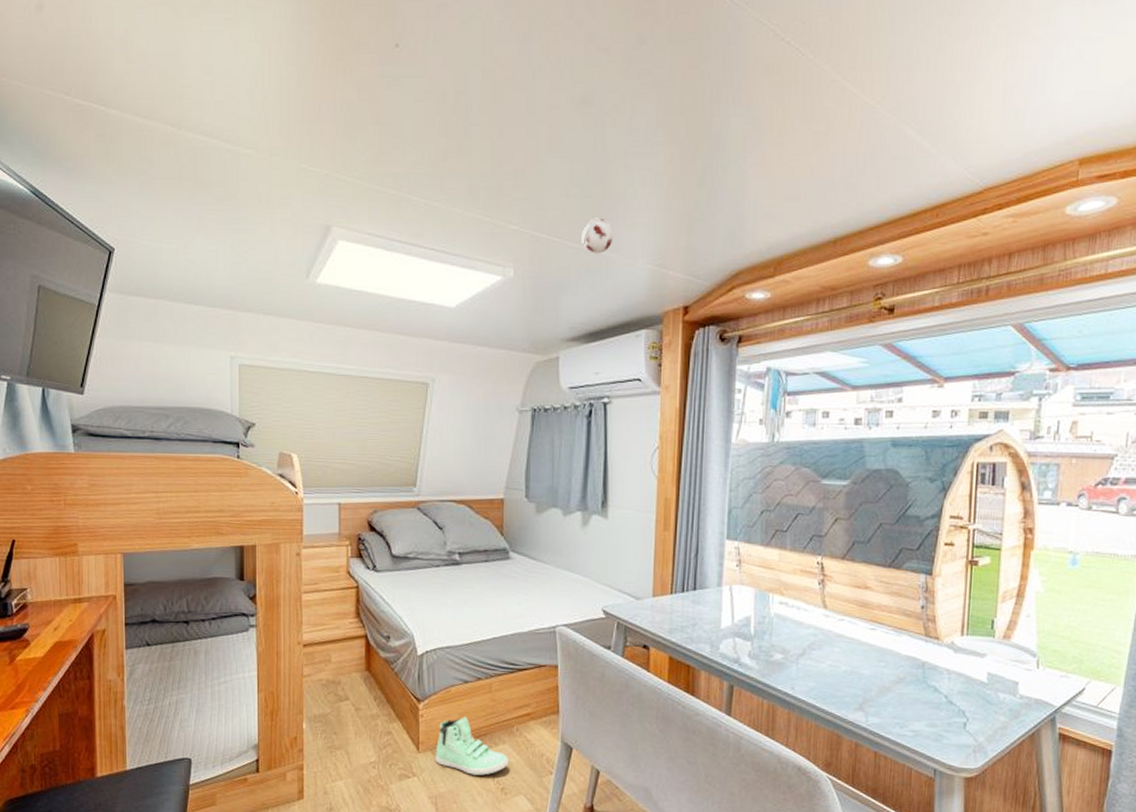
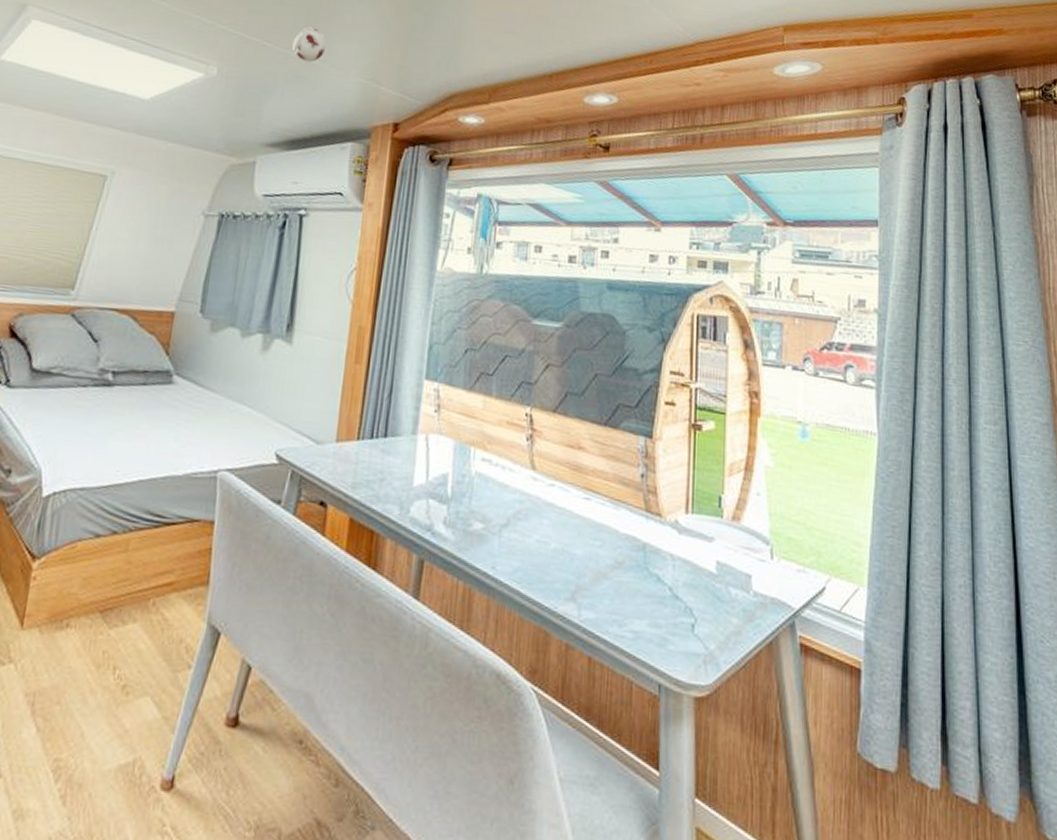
sneaker: present [435,716,509,775] -> none [41,582,138,666]

